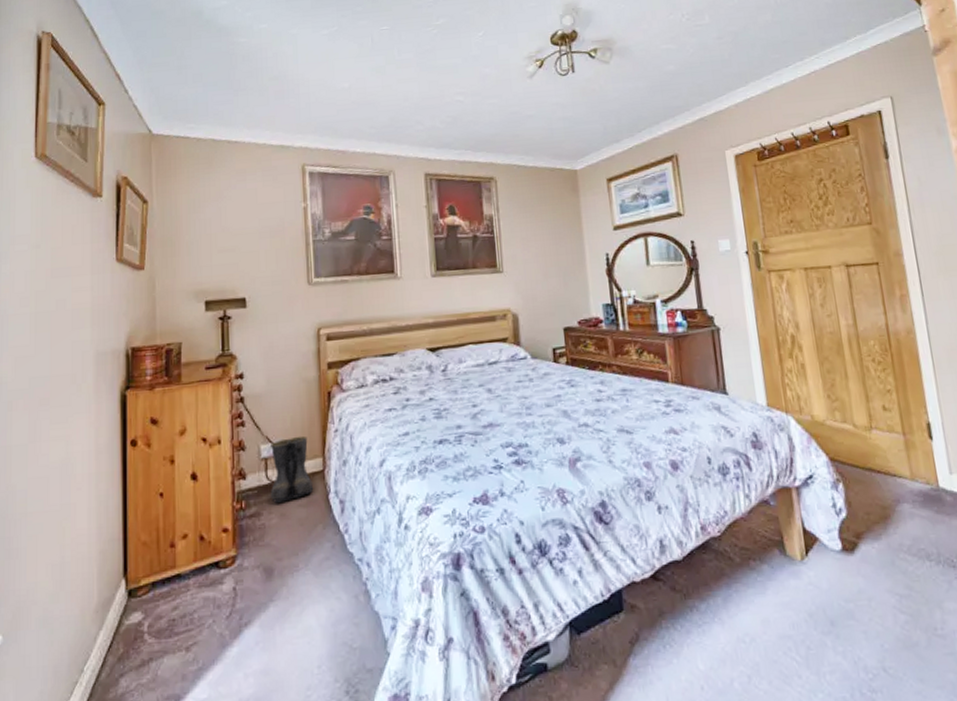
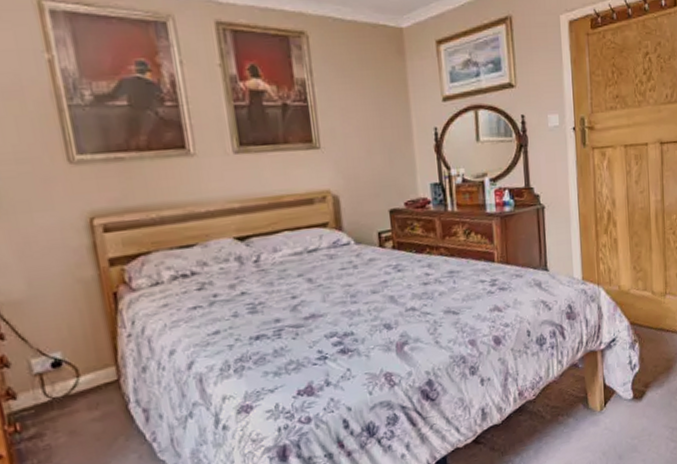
boots: present [271,435,314,503] -> none [44,344,109,421]

